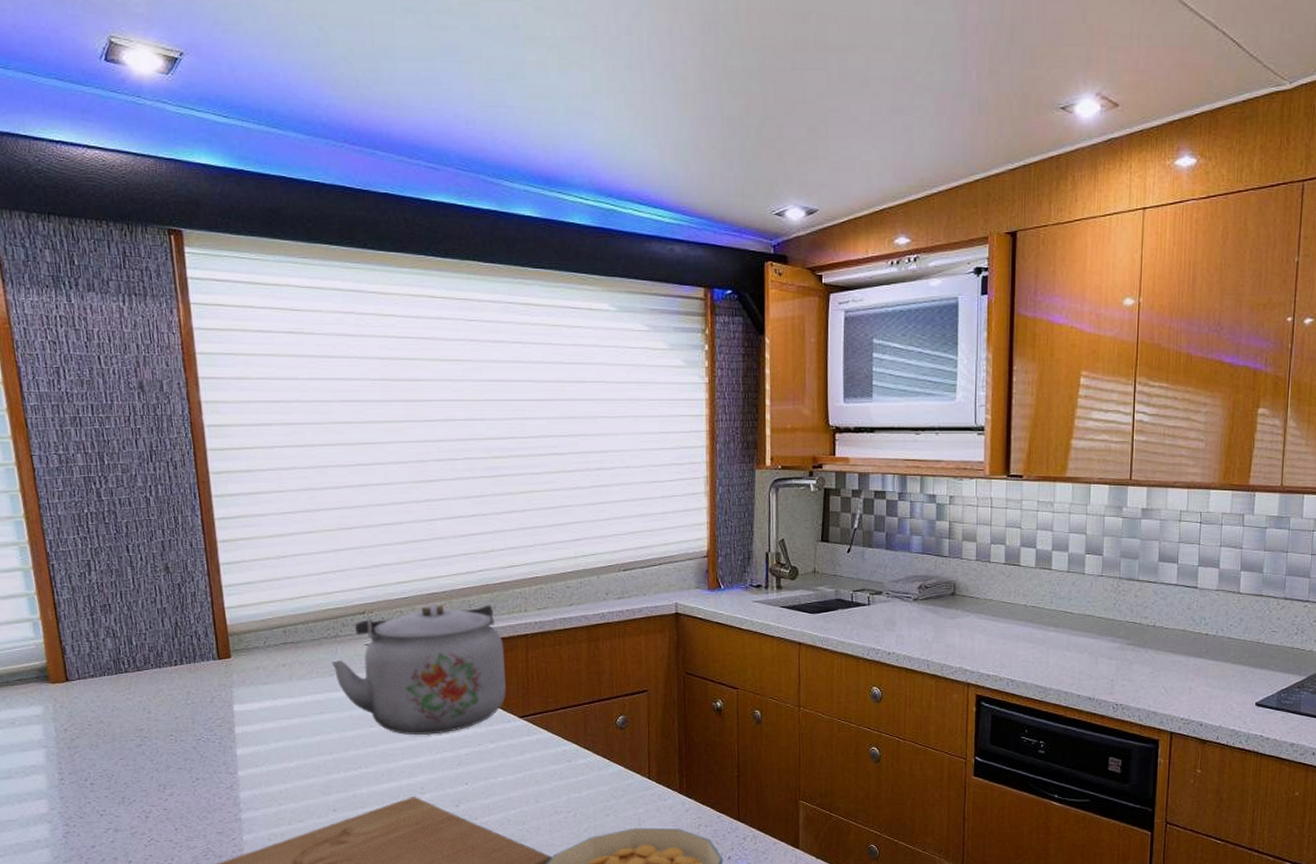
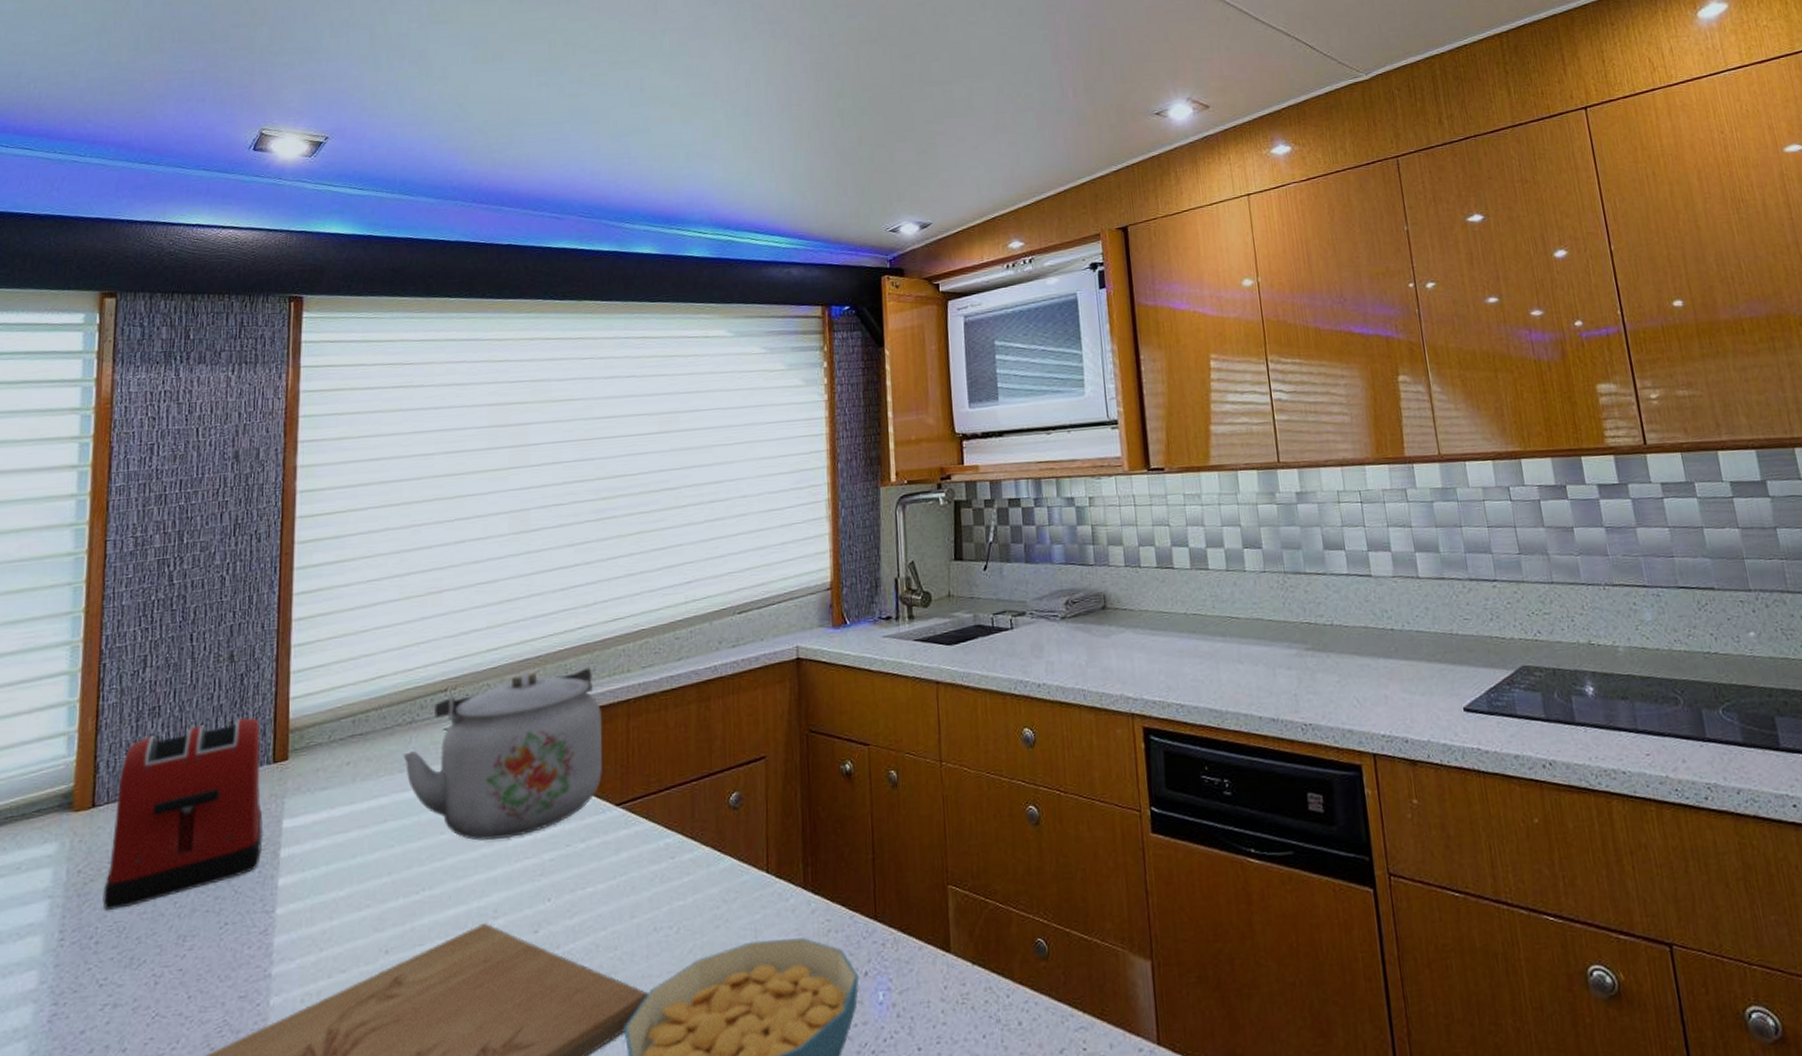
toaster: none [85,620,219,761] -> present [103,717,264,910]

